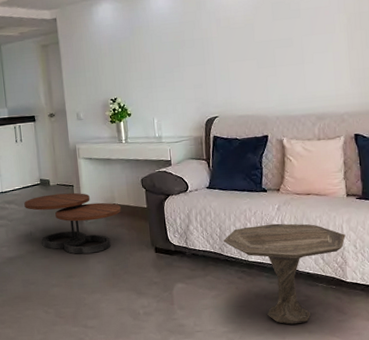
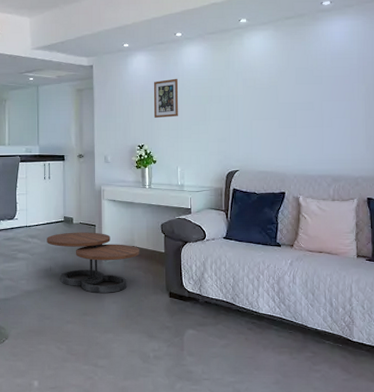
picture frame: none [121,24,150,69] -> present [153,78,178,118]
side table: present [223,223,346,325] -> none [235,278,354,380]

